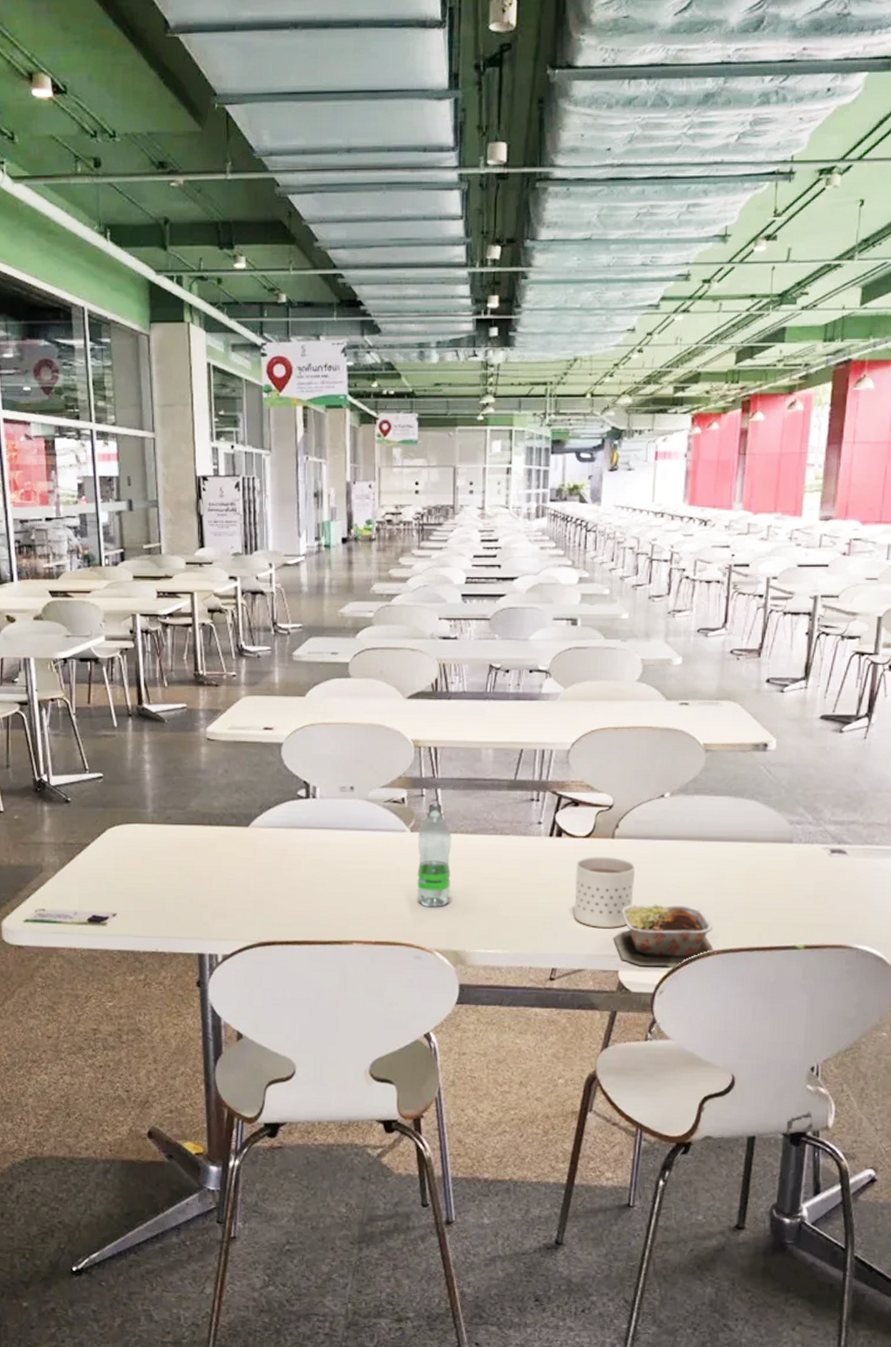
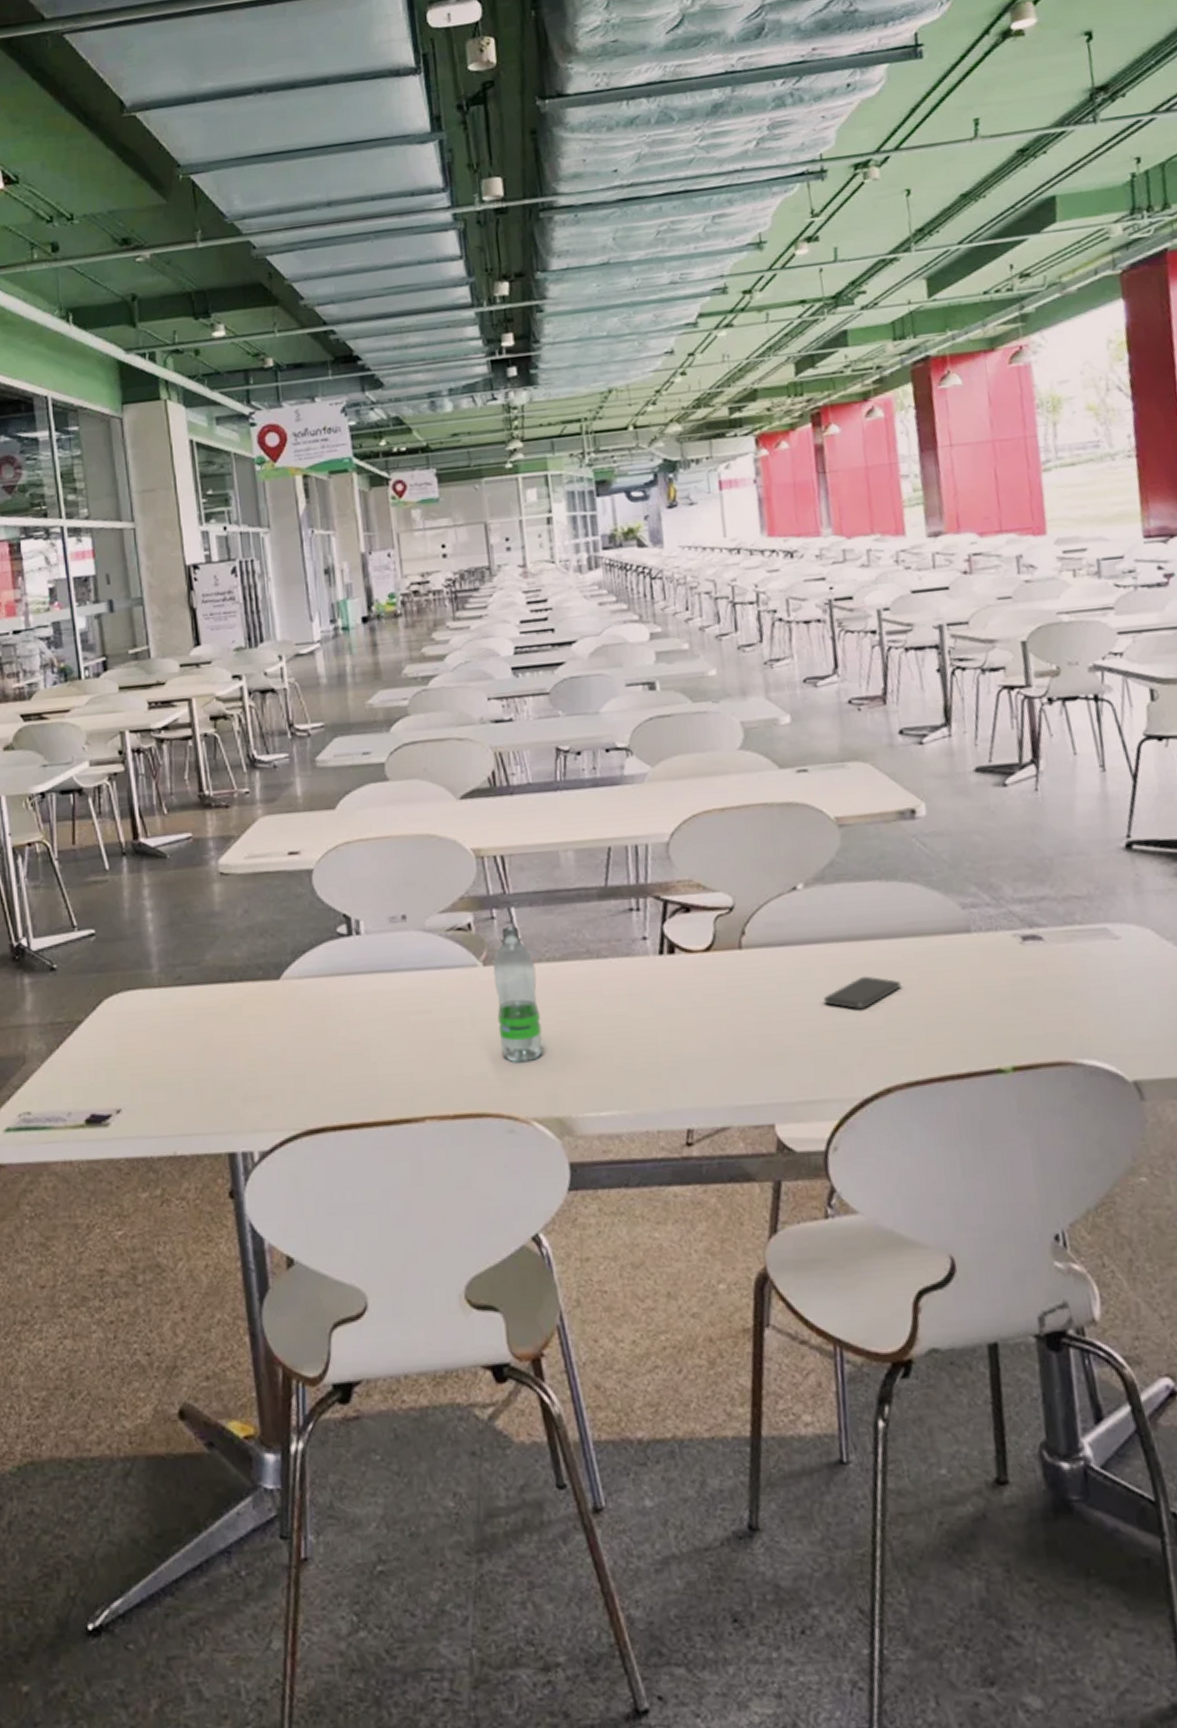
mug: present [575,856,635,928] -> none [698,973,779,1069]
takeout container: present [613,904,716,967] -> none [760,1027,898,1115]
smartphone: none [671,868,732,893] -> present [823,976,901,1010]

